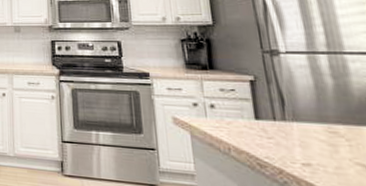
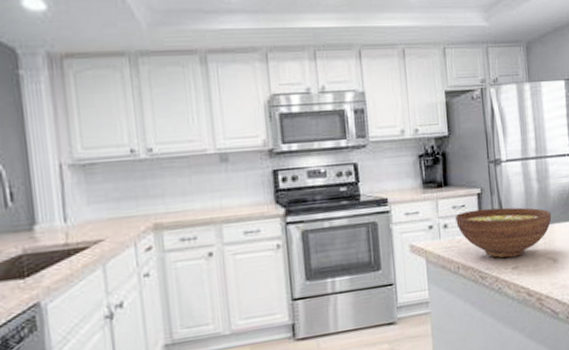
bowl: none [224,95,359,153] -> present [456,207,552,258]

